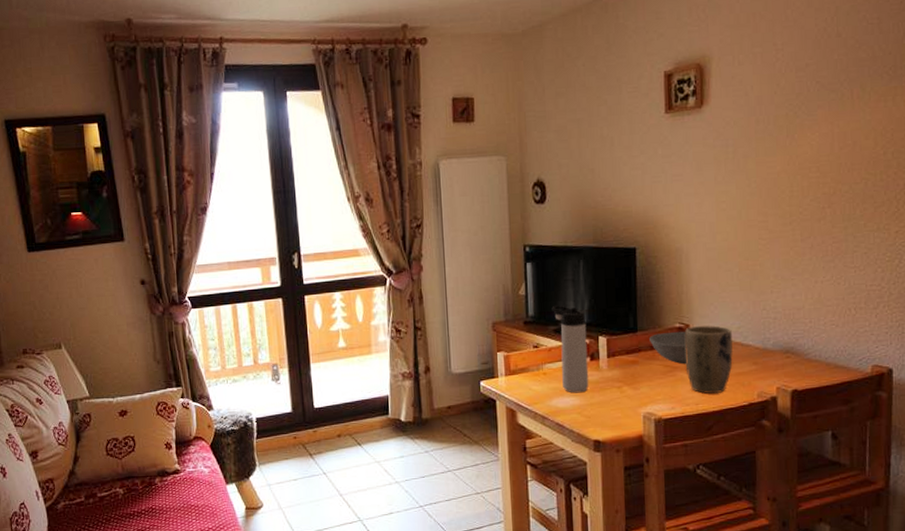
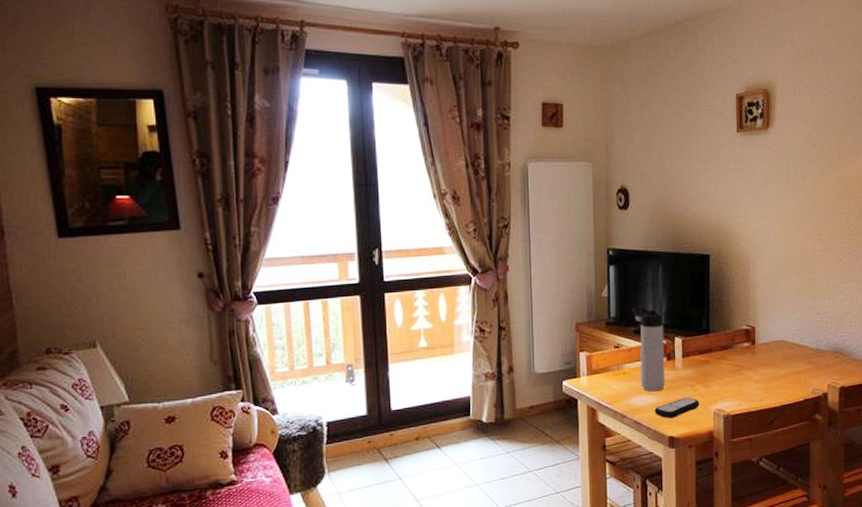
remote control: none [578,400,627,421] -> present [654,398,699,418]
bowl: present [649,331,687,365] -> none [720,333,752,364]
plant pot: present [684,325,733,394] -> none [750,328,791,391]

